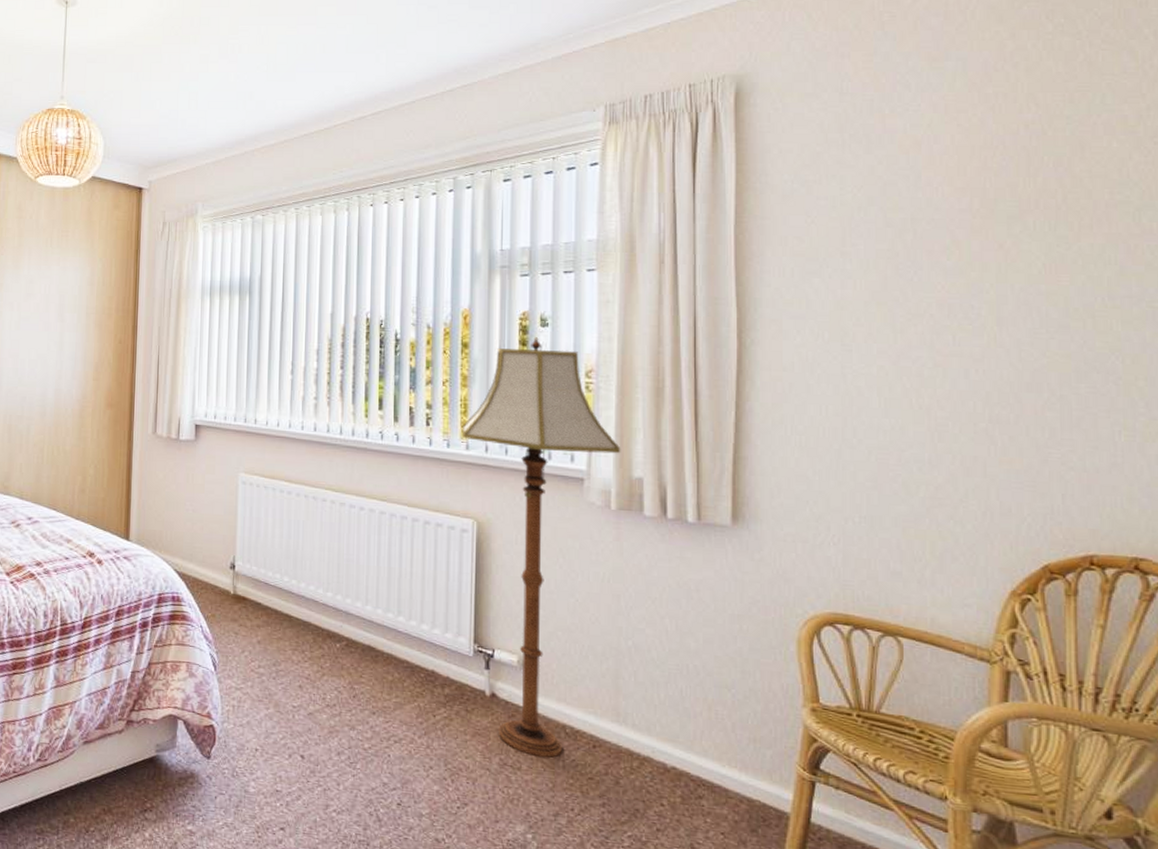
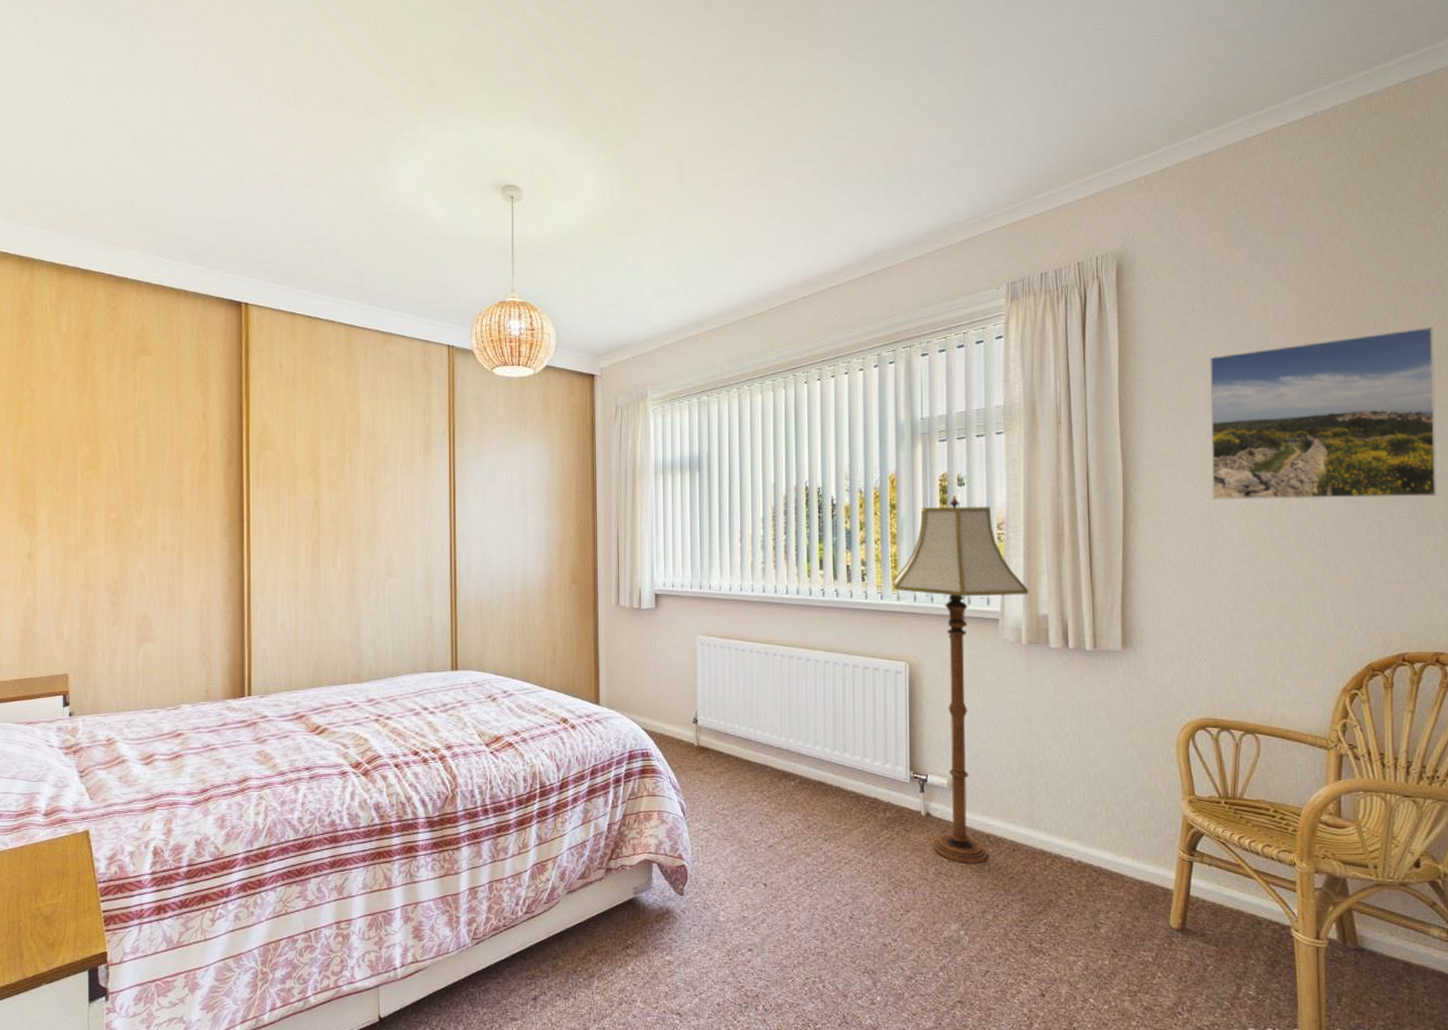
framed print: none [846,169,1138,370] -> present [1210,326,1438,500]

